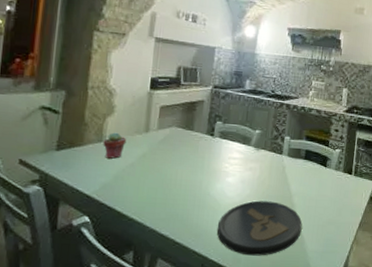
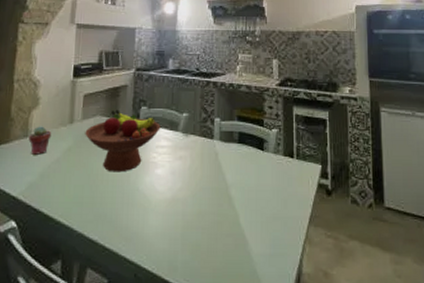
fruit bowl: none [160,122,234,179] -> present [85,109,161,173]
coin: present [216,200,302,256] -> none [148,194,243,262]

